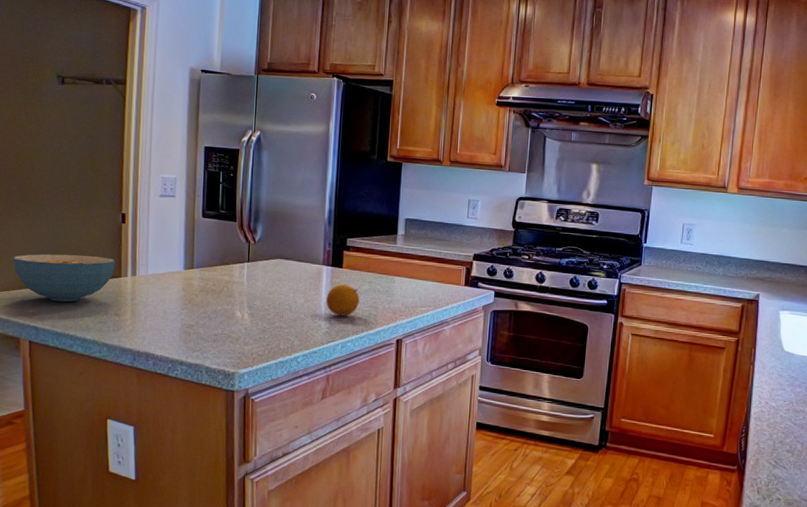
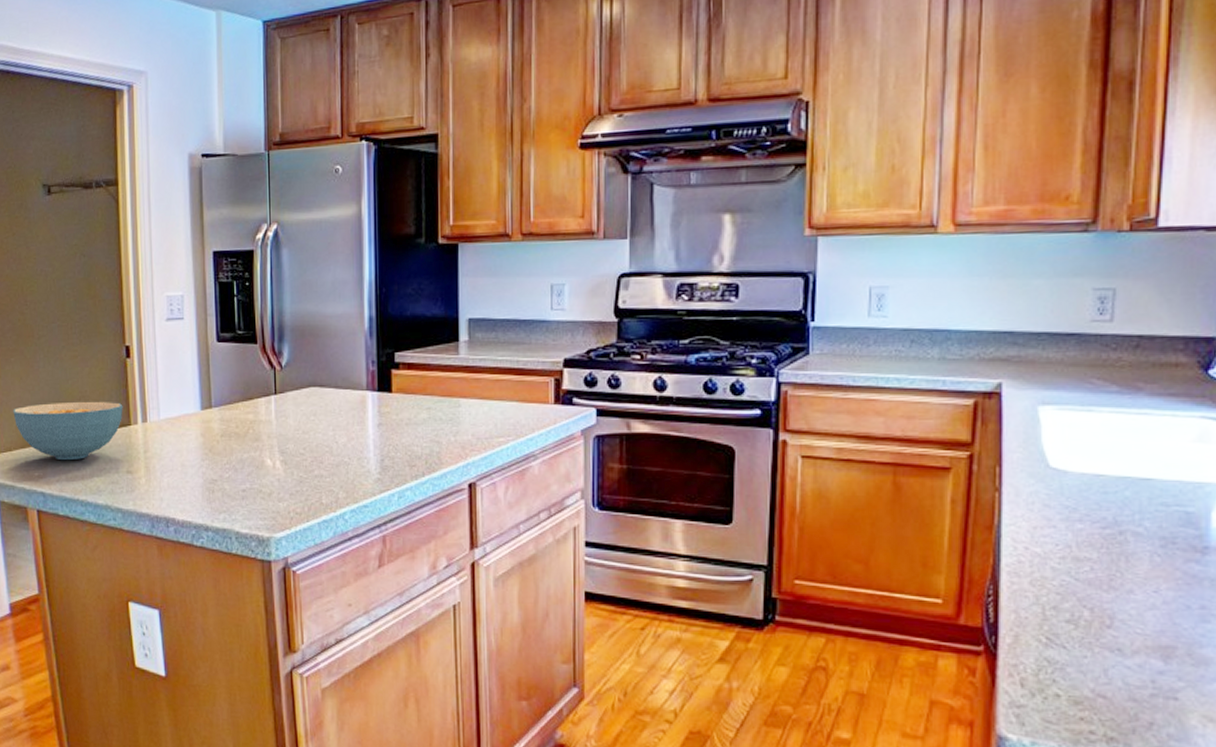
fruit: present [326,284,359,316] -> none [374,414,416,456]

